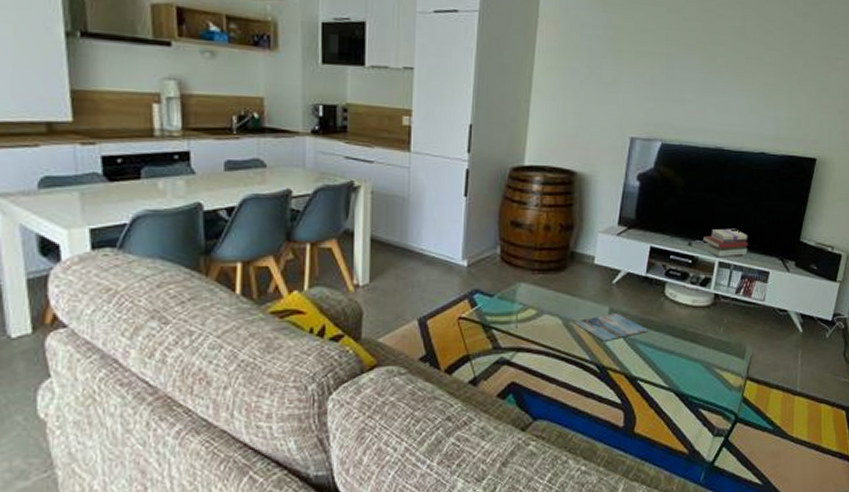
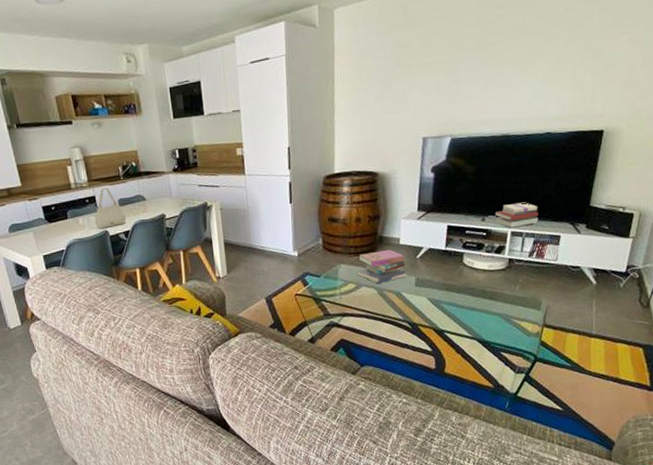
handbag: none [183,142,232,201] -> present [95,188,126,230]
books: none [540,270,599,311] -> present [357,250,406,284]
magazine: present [575,313,648,341] -> none [388,281,451,304]

